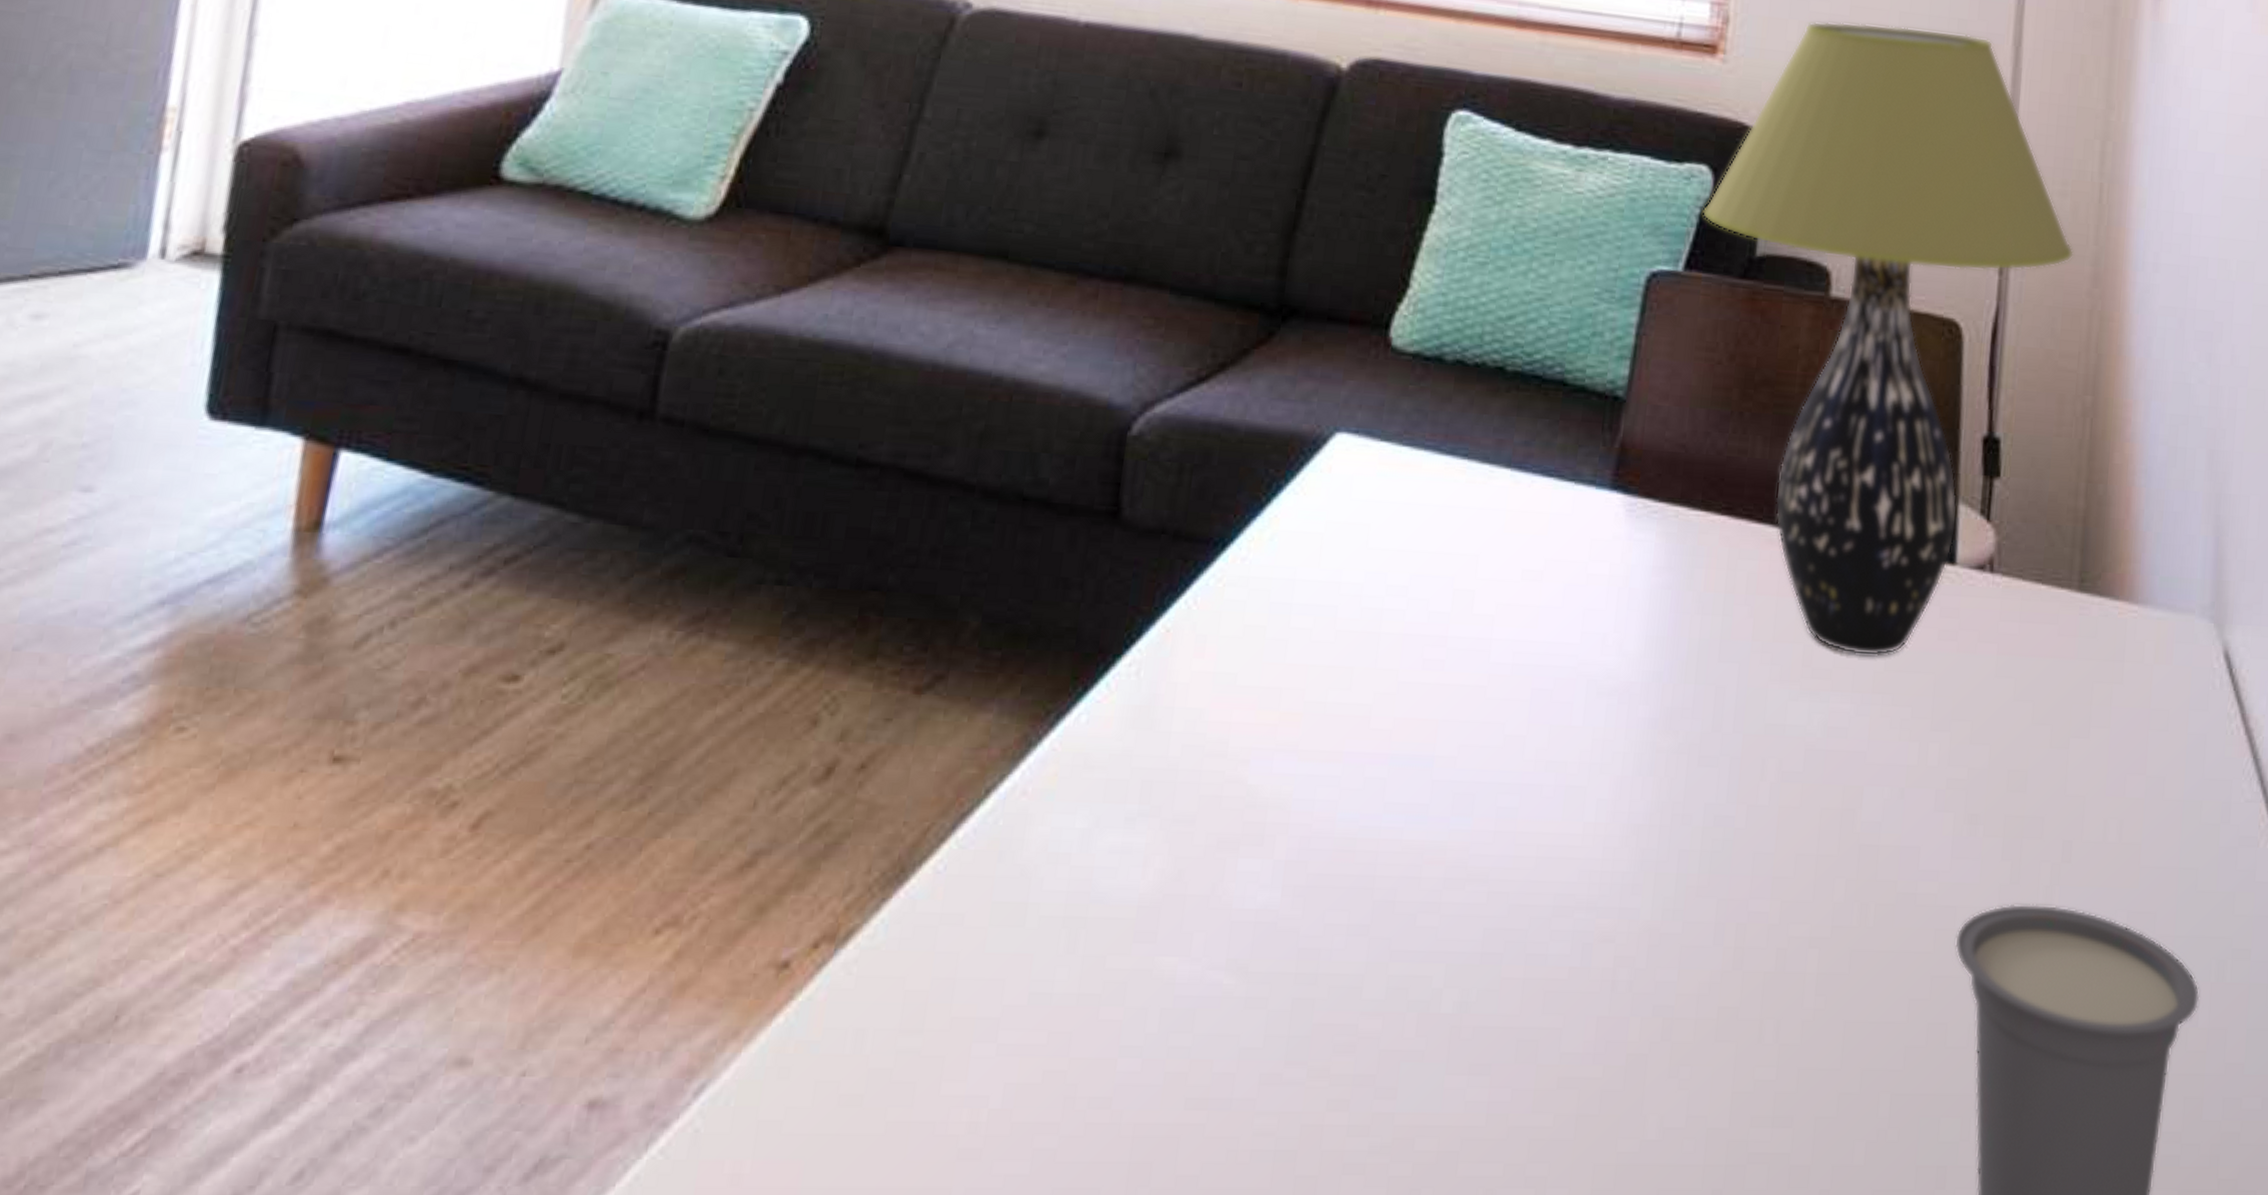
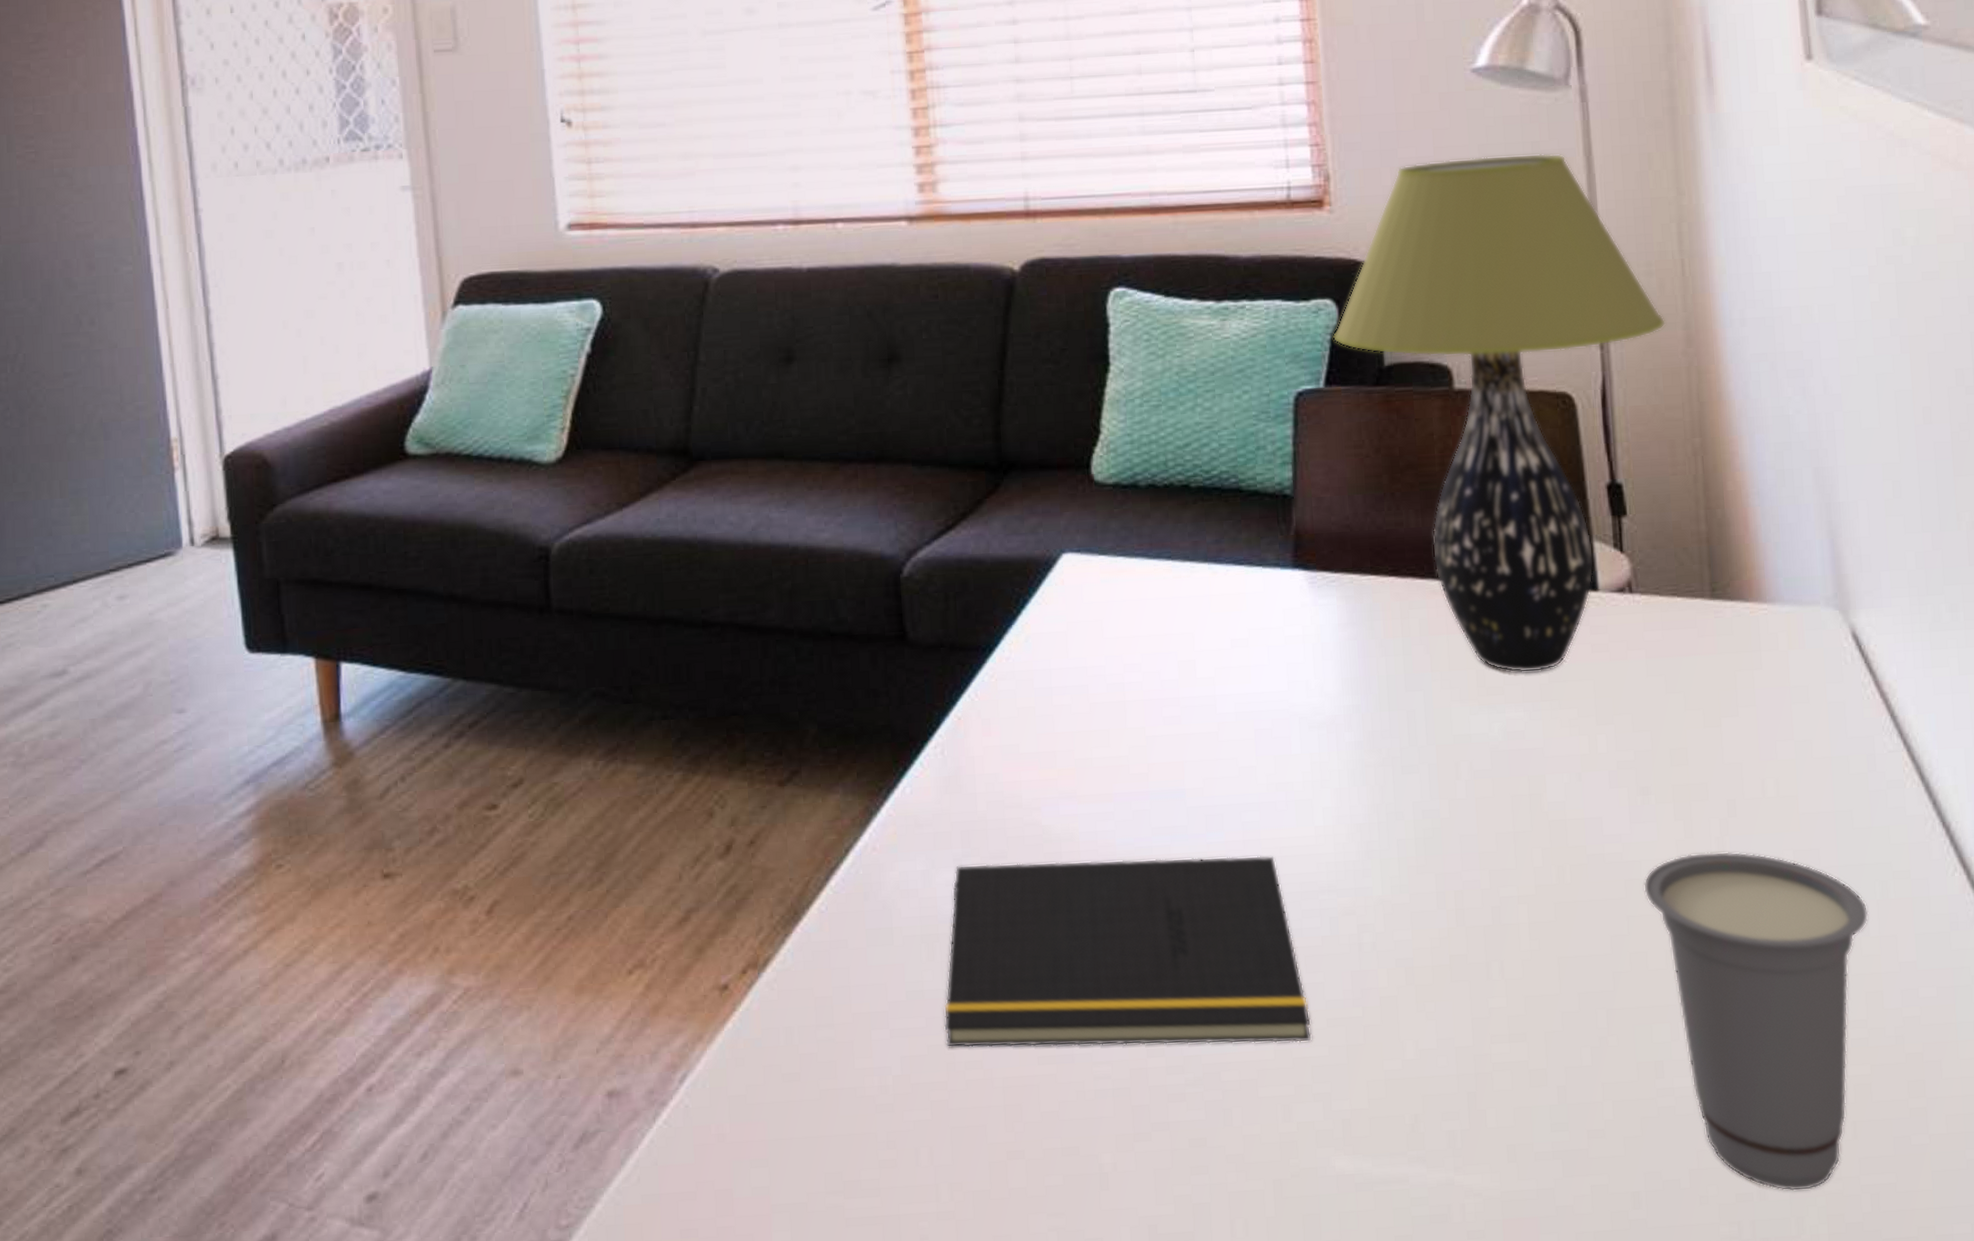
notepad: none [1068,826,1539,1107] -> present [944,855,1311,1048]

